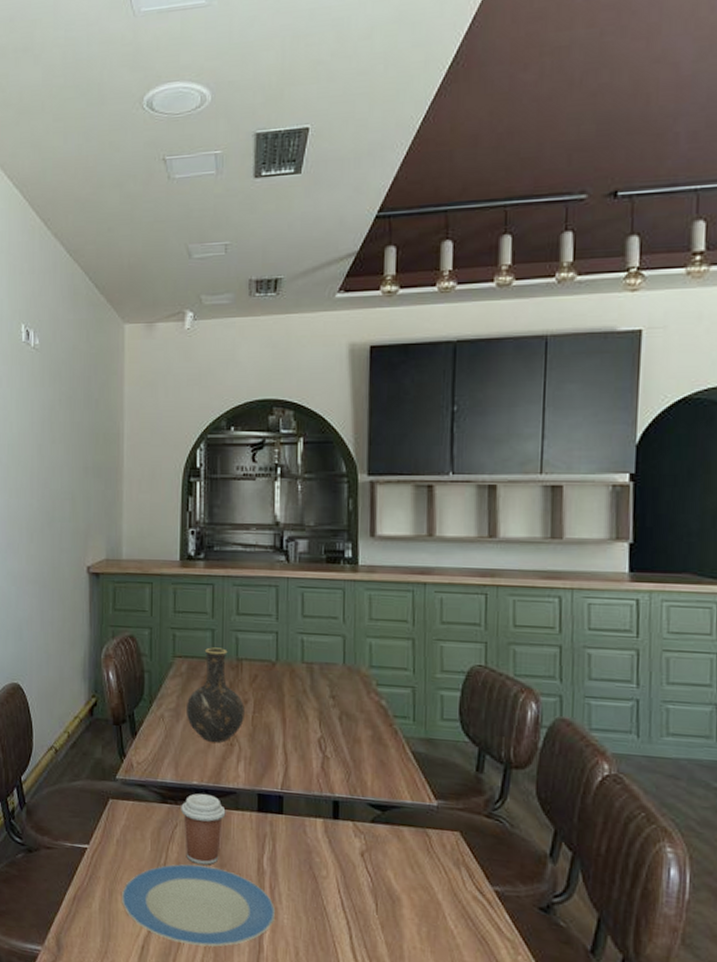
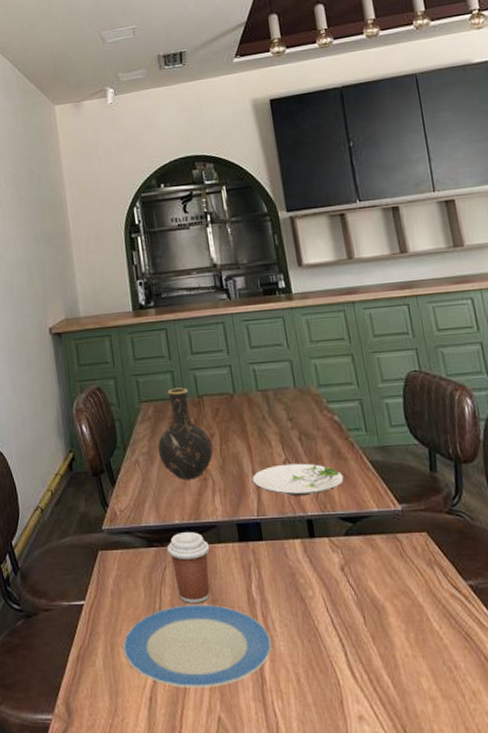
plate: none [281,741,381,777] -> present [252,463,344,497]

